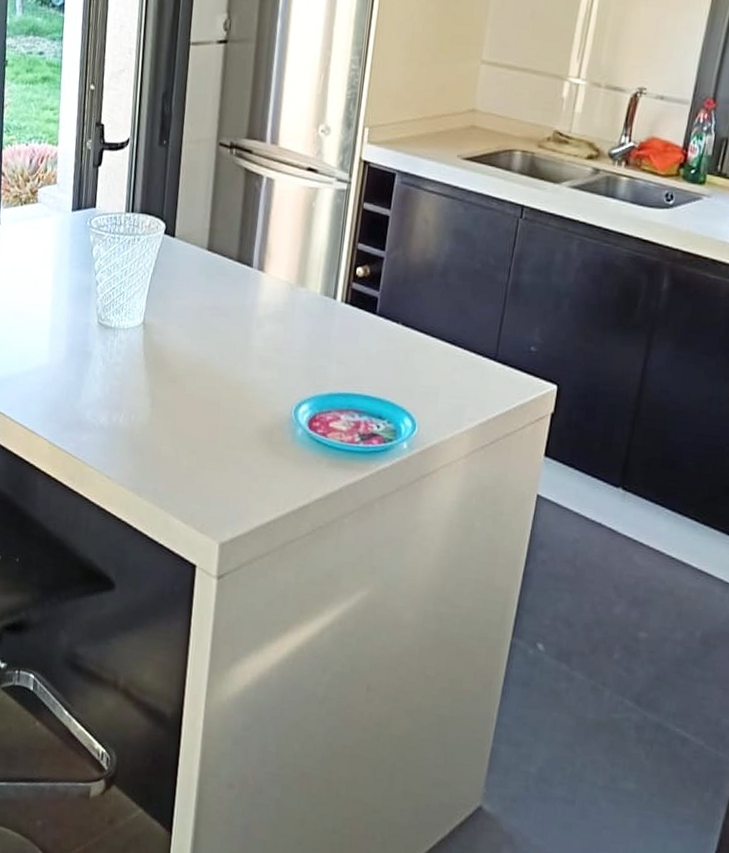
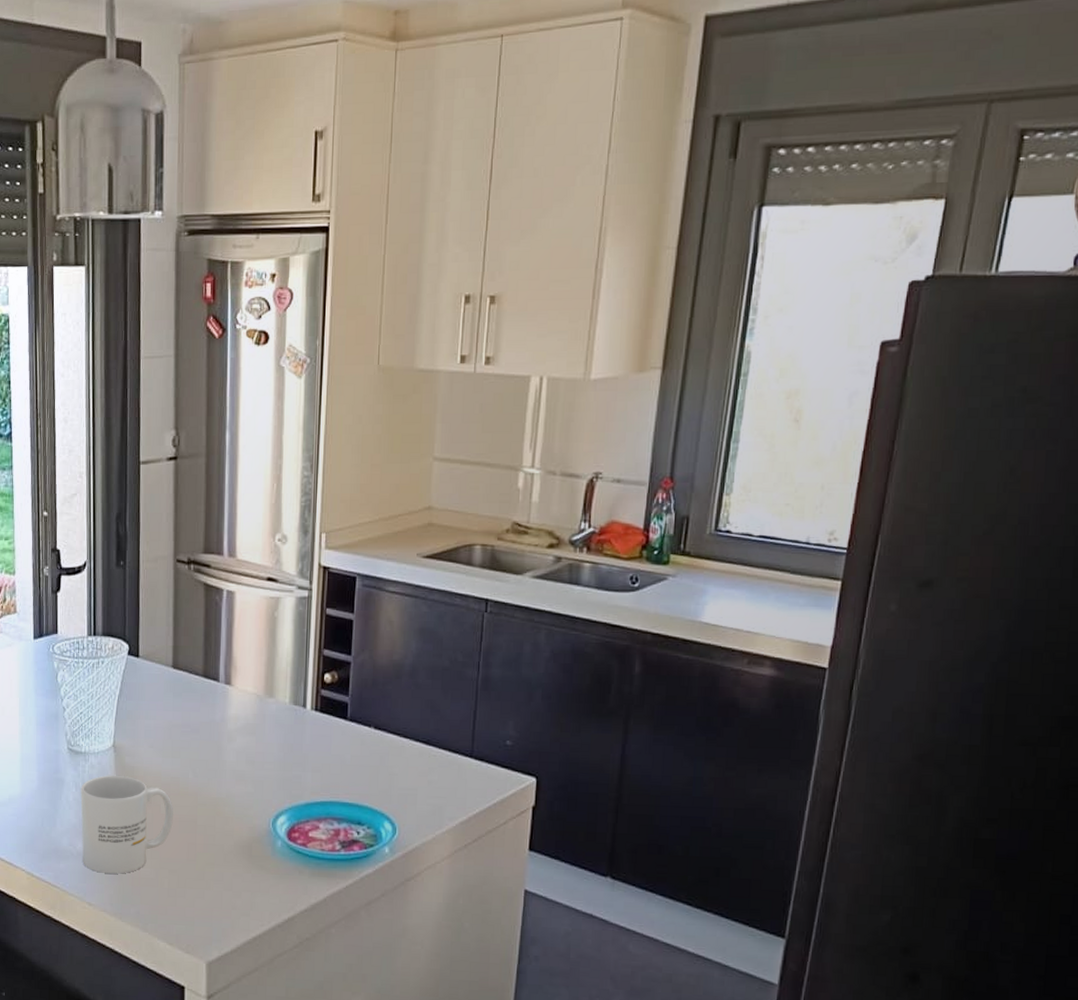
mug: none [104,352,198,450] -> present [80,775,173,874]

